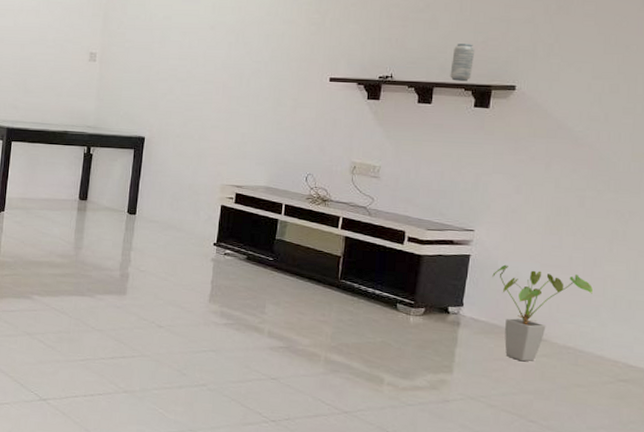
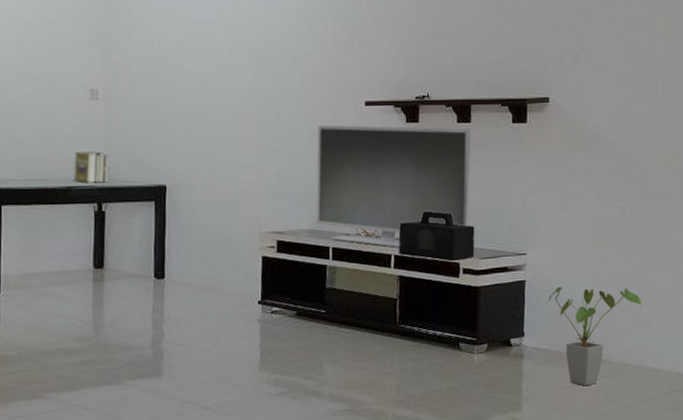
books: none [70,103,101,130] -> present [74,151,110,183]
television: none [273,96,430,212] -> present [316,125,471,249]
speaker: none [347,181,424,229] -> present [398,211,475,261]
vase: present [450,44,475,81] -> none [485,56,507,97]

